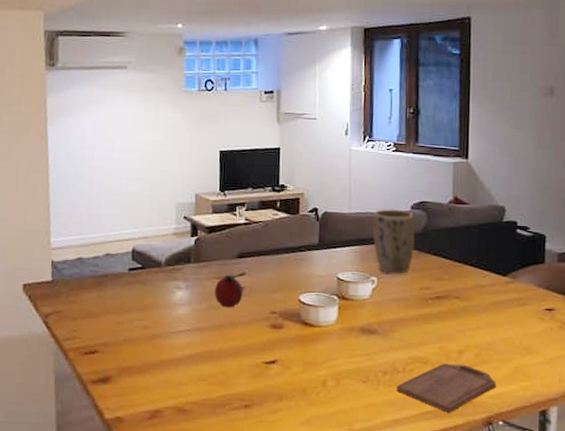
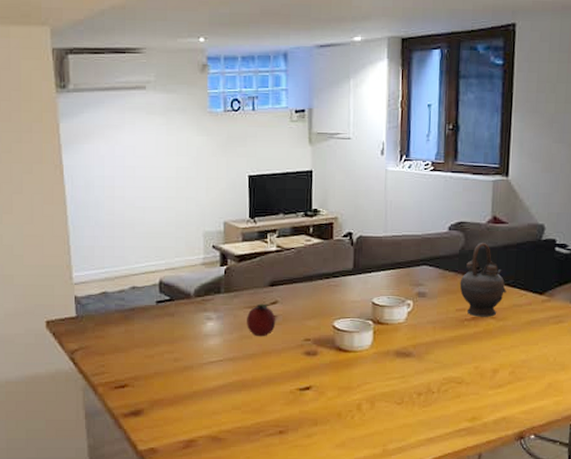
plant pot: present [373,208,416,274] -> none [409,230,453,296]
cutting board: present [396,363,496,413] -> none [430,382,529,429]
teapot: none [423,221,470,297] -> present [459,242,507,317]

